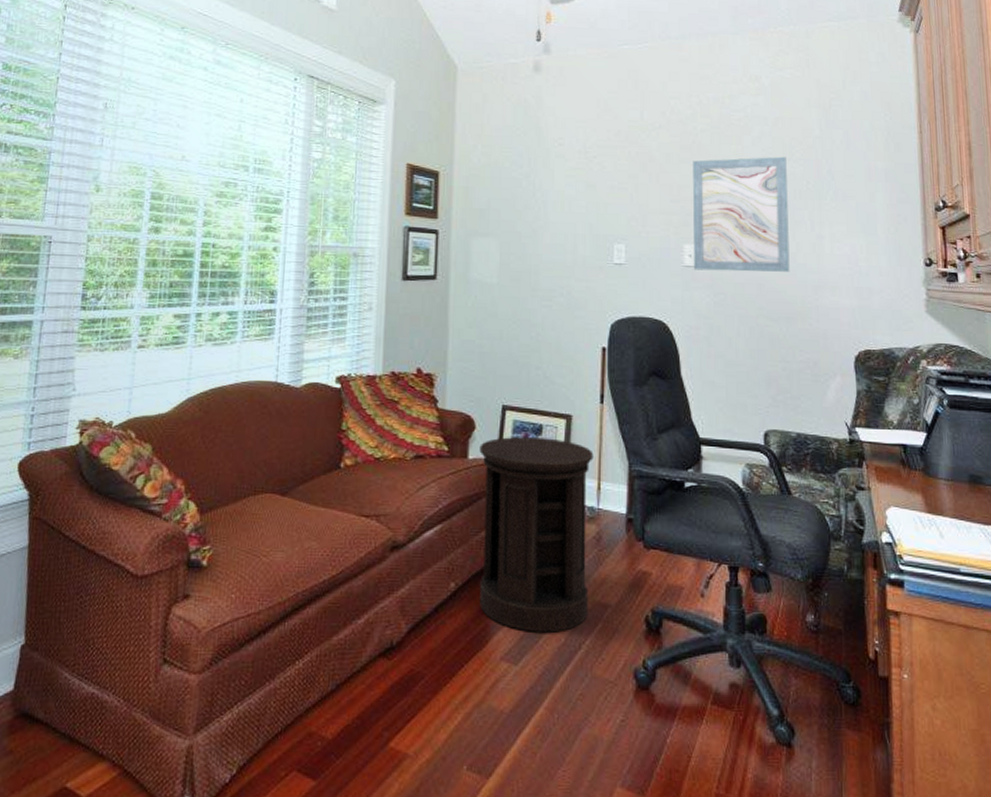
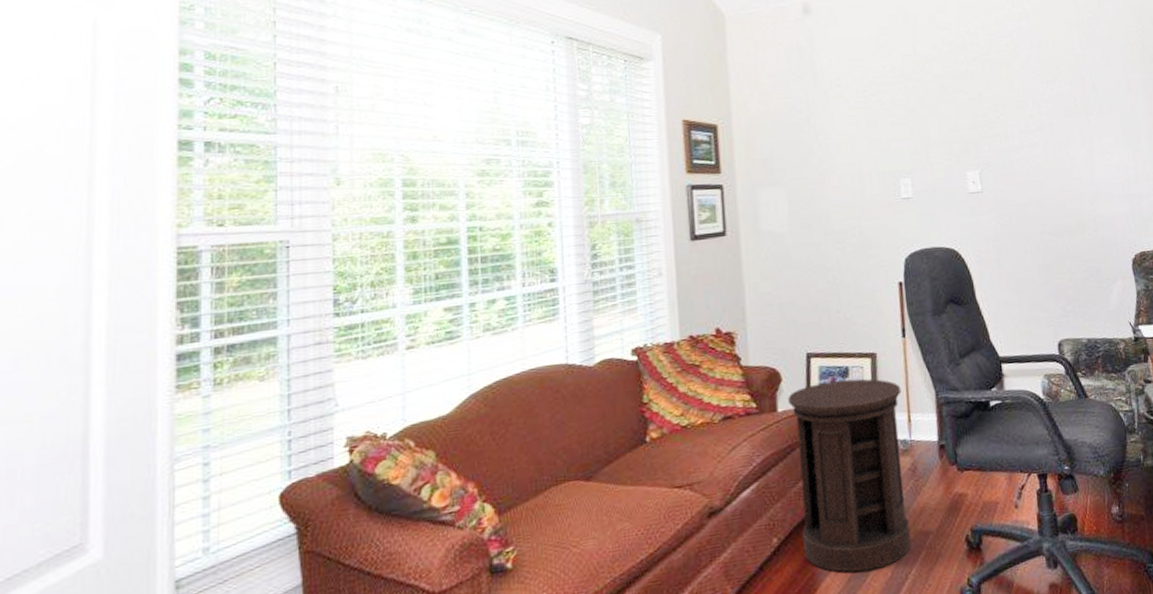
wall art: present [693,156,790,272] -> none [967,77,1067,196]

